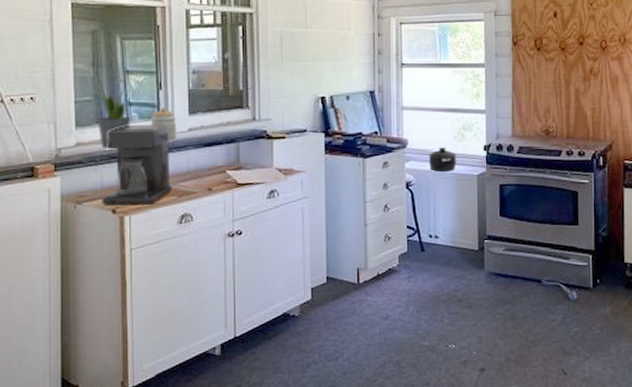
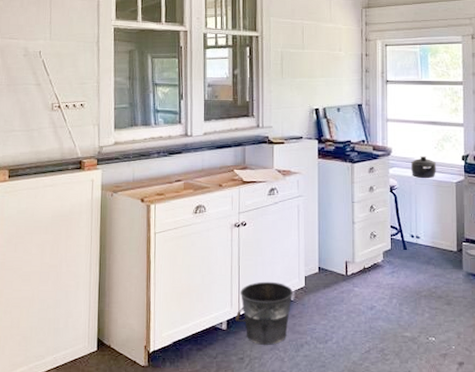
potted plant: present [97,78,131,149] -> none [131,89,158,148]
coffee maker: present [102,124,172,206] -> none [133,128,189,196]
jar: present [150,107,176,141] -> none [173,114,194,143]
bucket: none [231,296,298,369] -> present [236,281,294,345]

